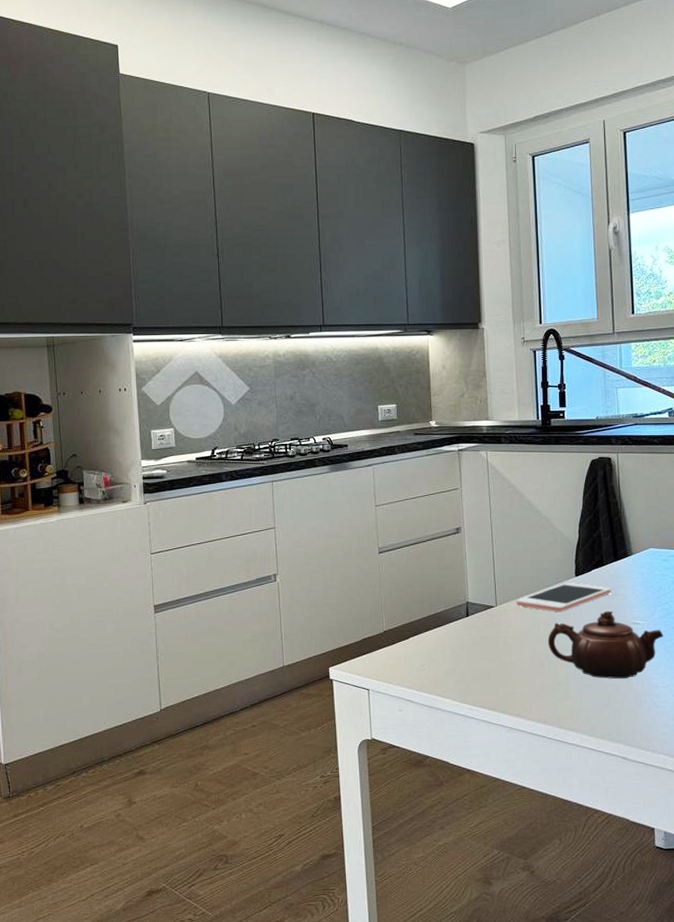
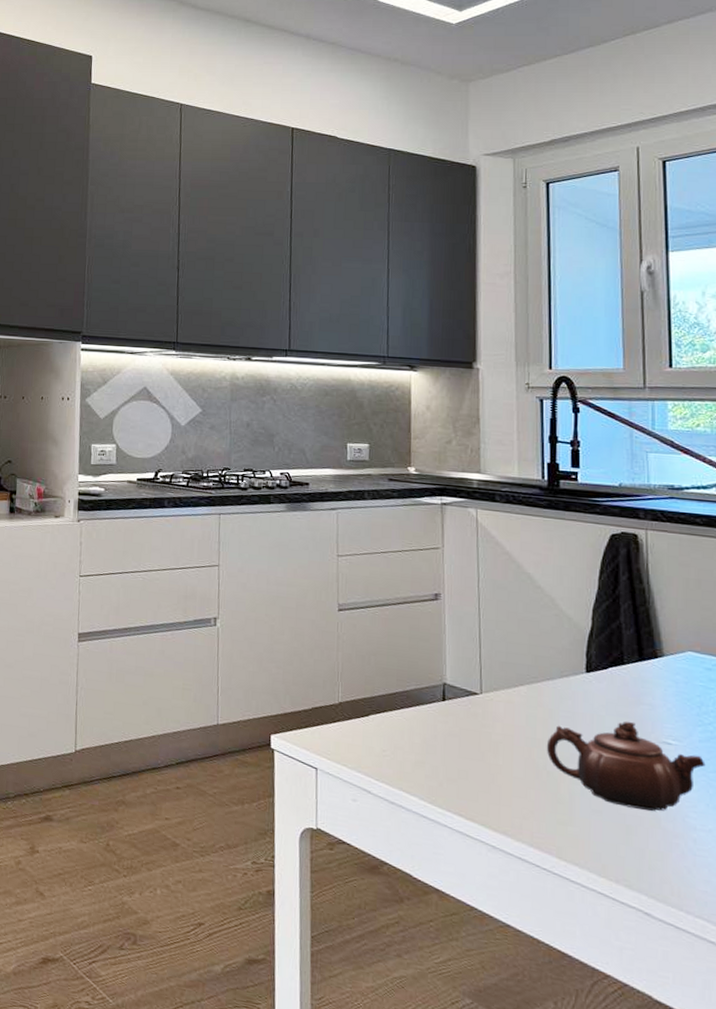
cell phone: present [516,583,612,613] -> none [507,678,635,714]

